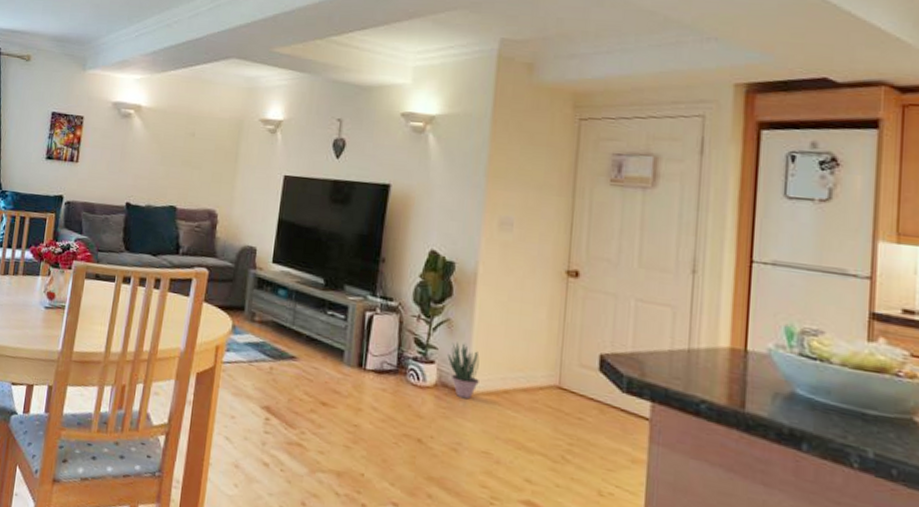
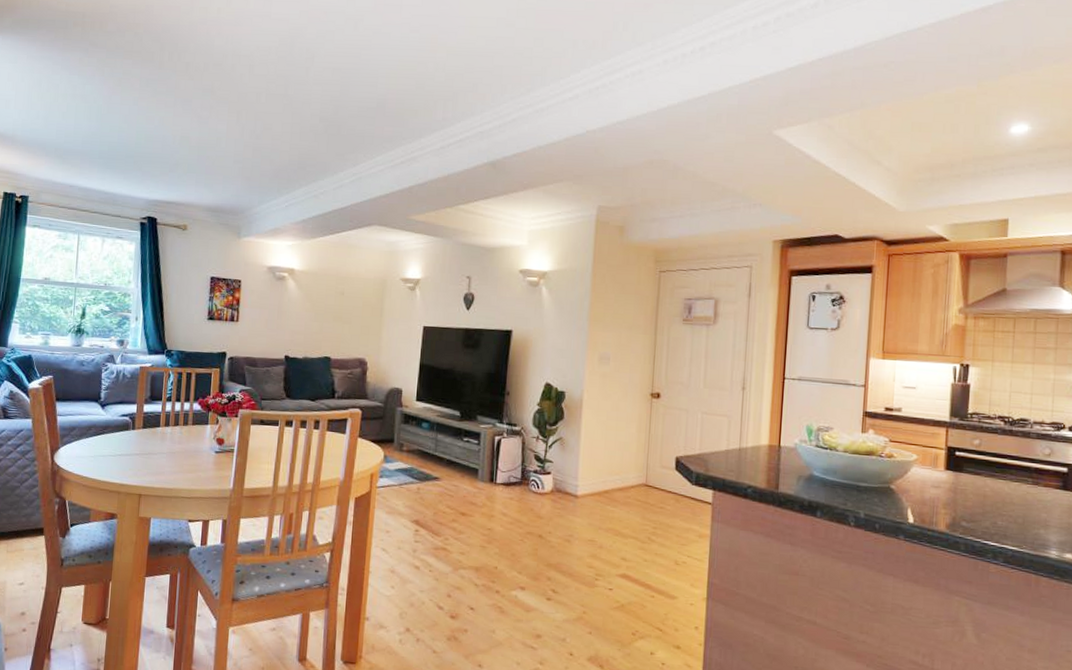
potted plant: present [447,342,480,400] -> none [561,456,586,501]

